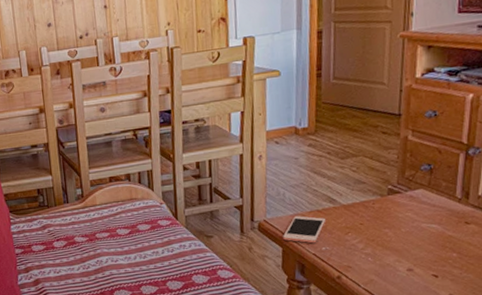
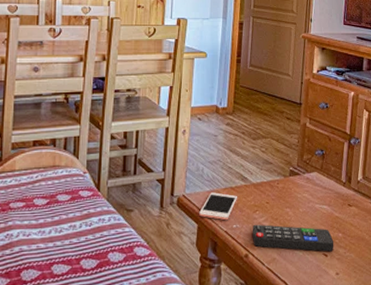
remote control: none [344,246,447,273] -> present [252,224,334,252]

